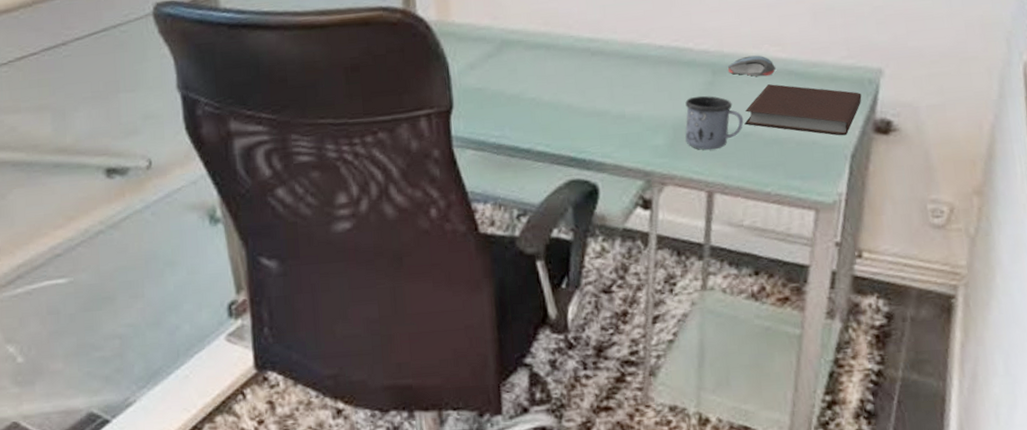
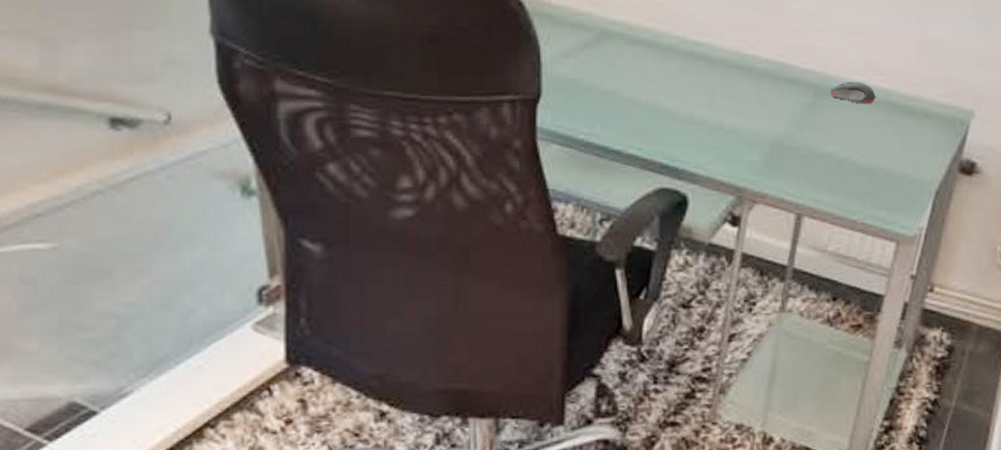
mug: present [685,95,744,150] -> none [781,116,840,173]
notebook: present [744,84,862,136] -> none [840,113,952,172]

